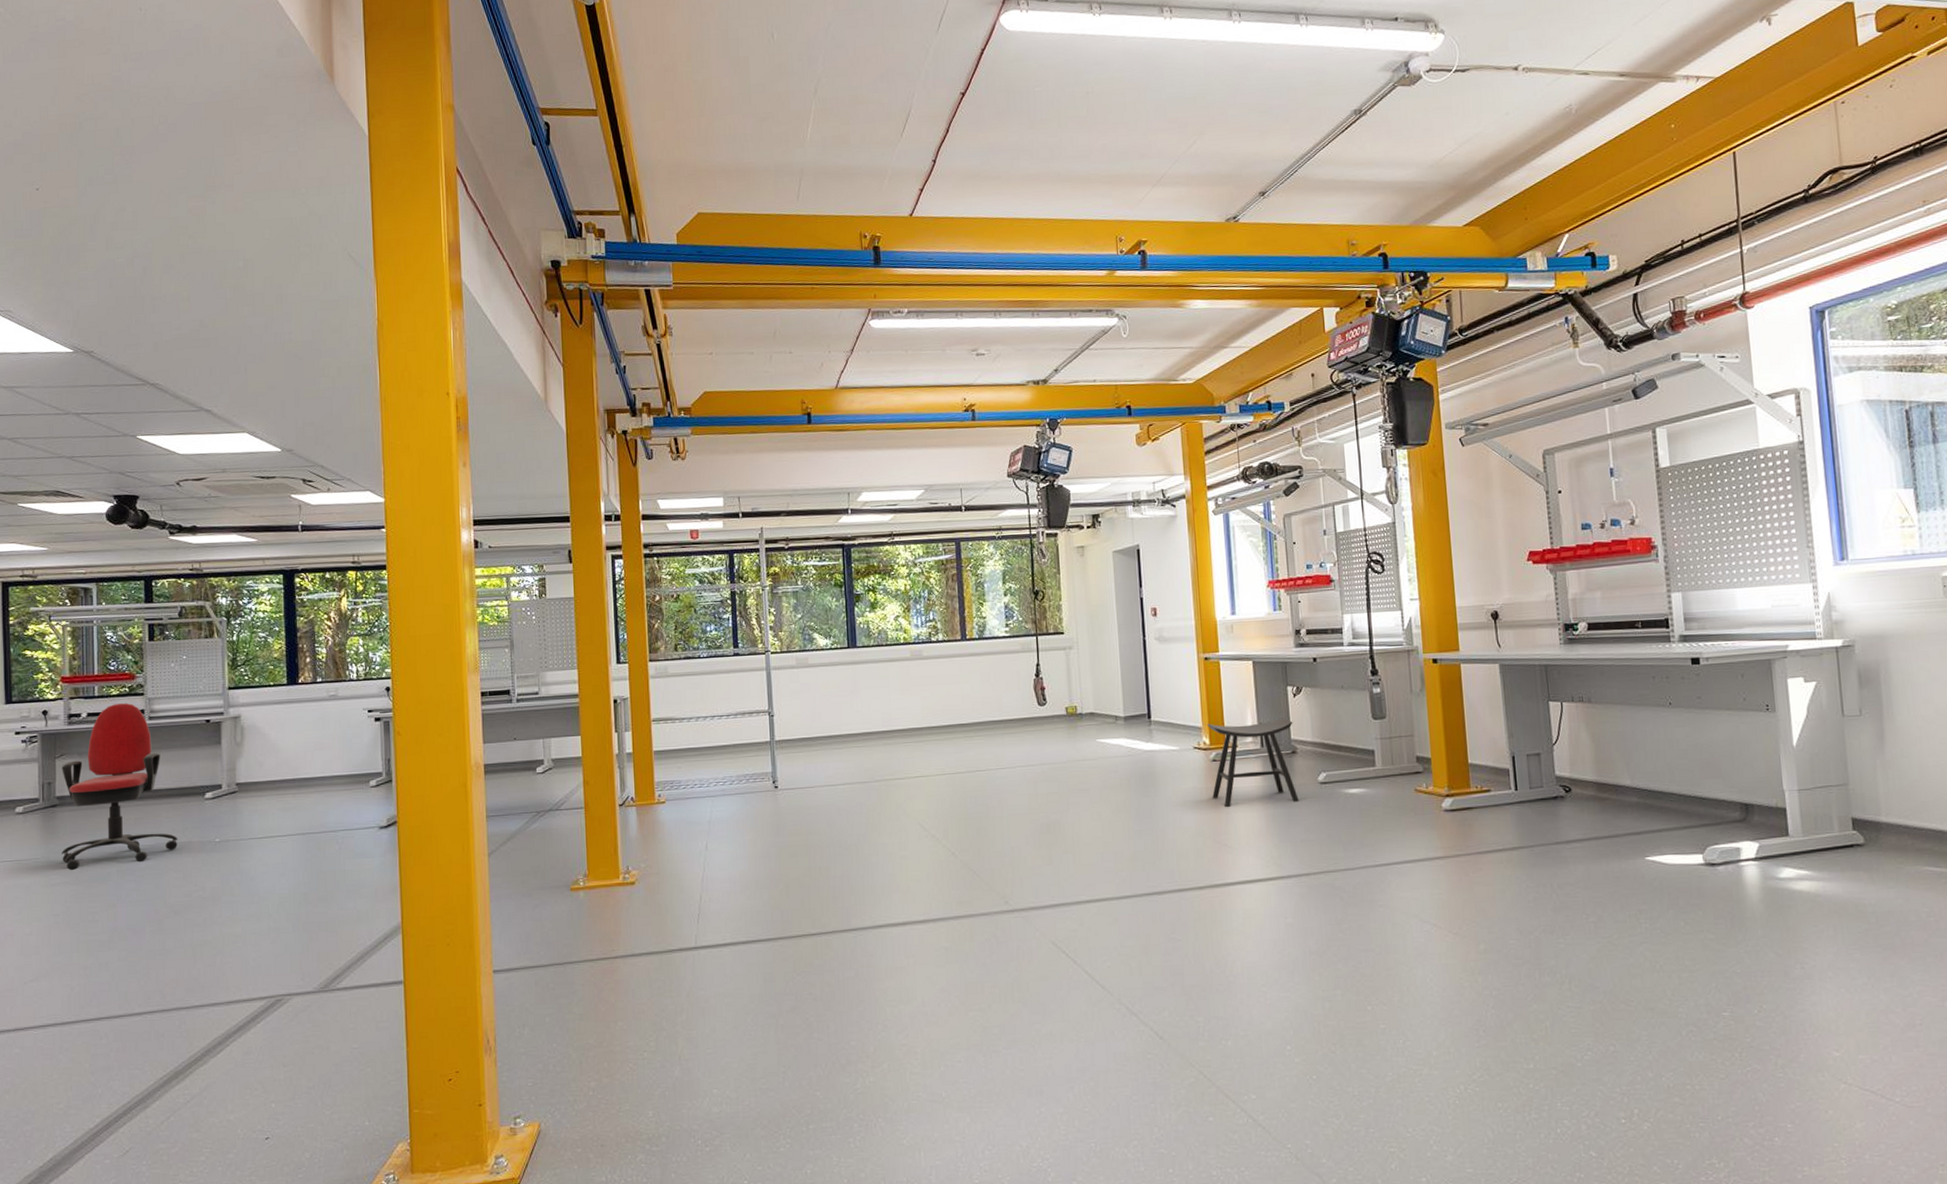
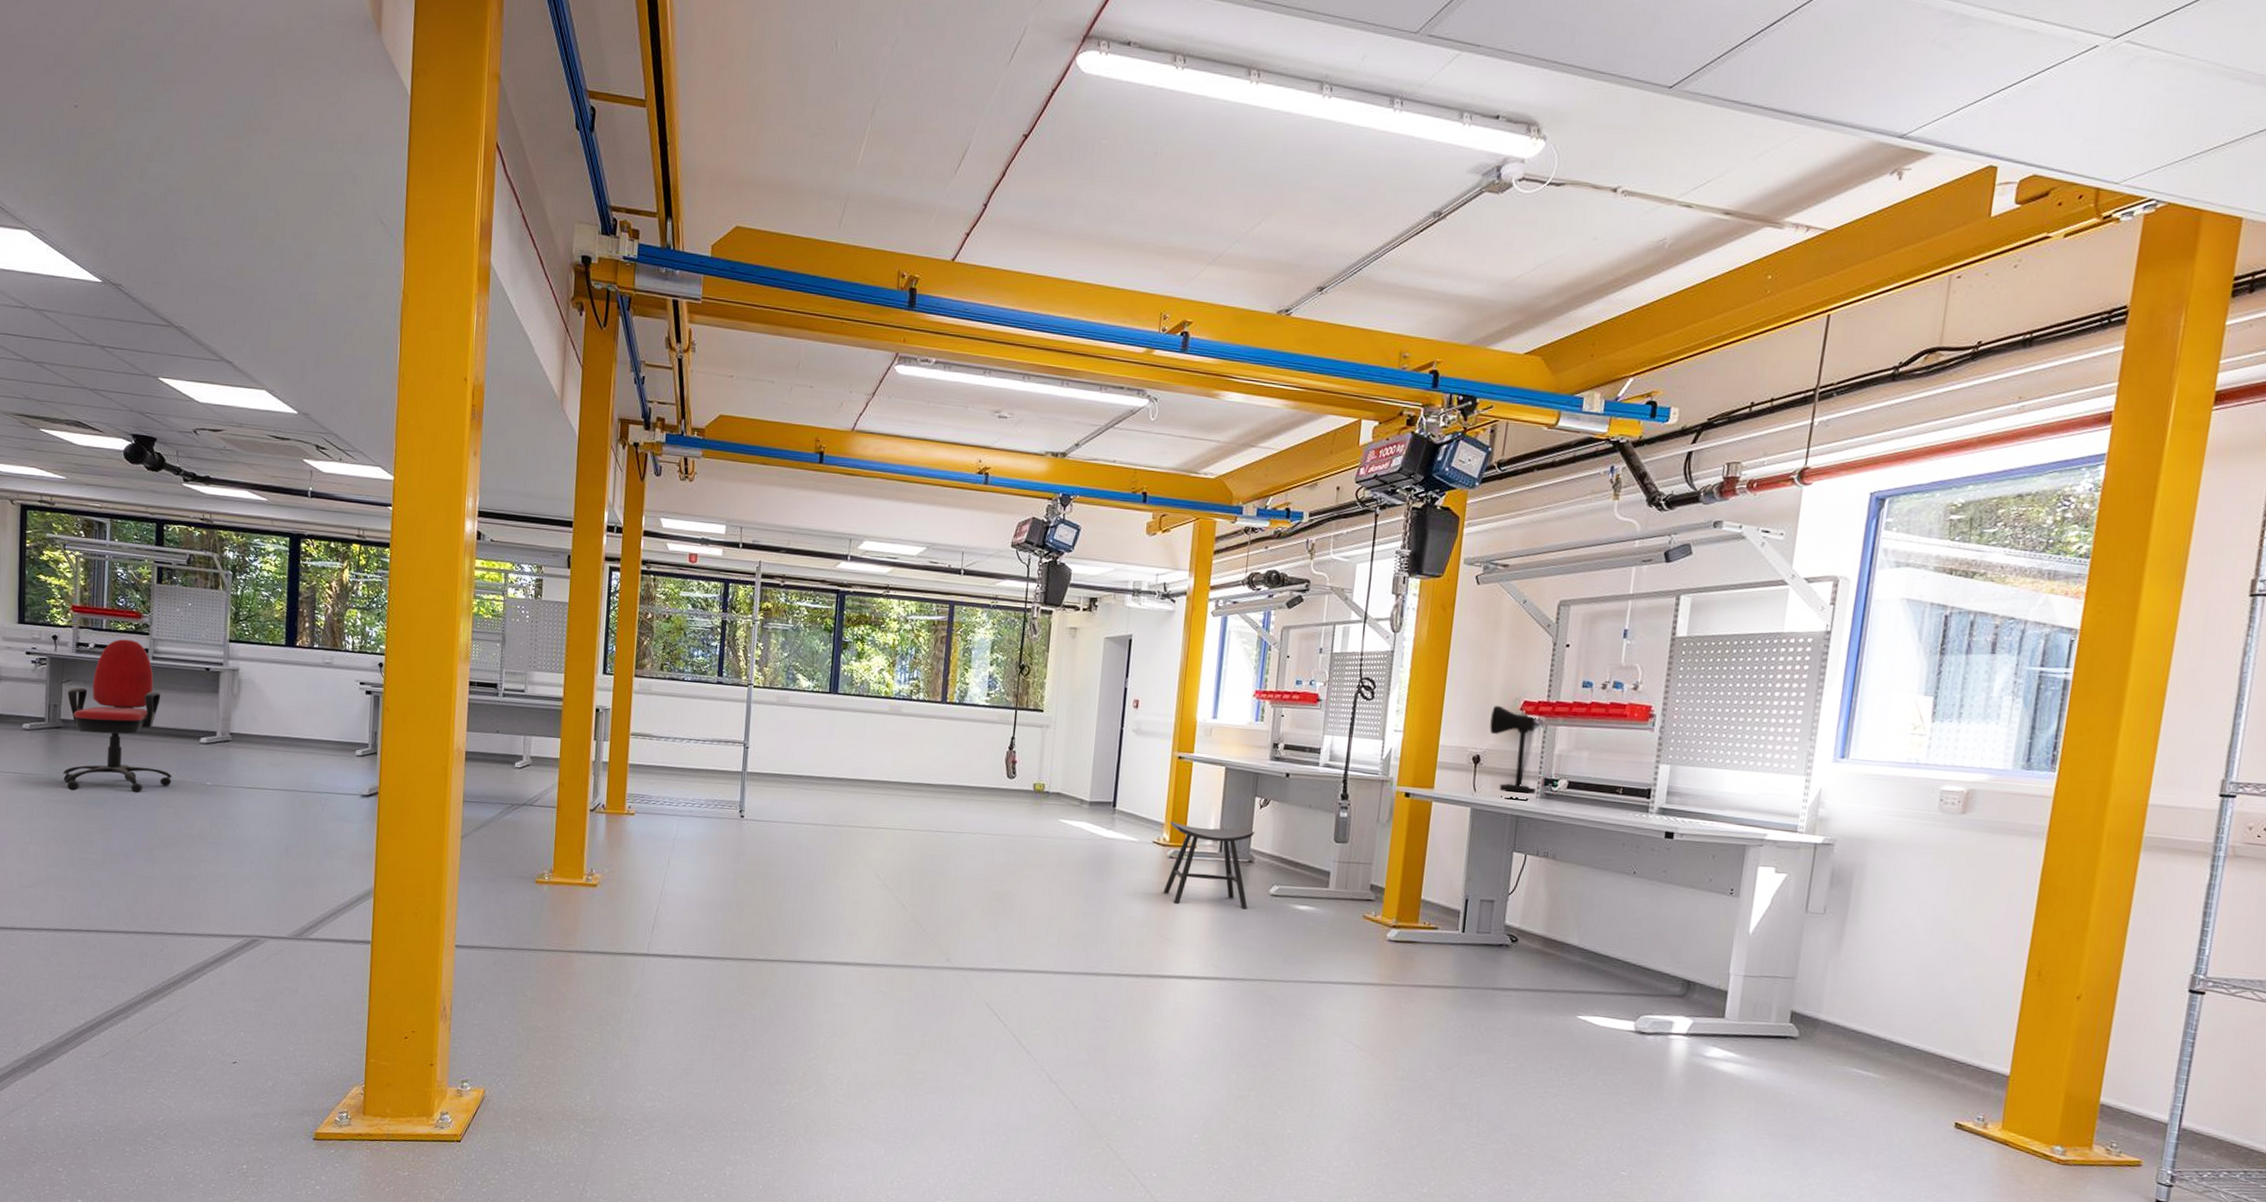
desk lamp: none [1500,559,1558,644] -> present [1489,705,1541,795]

